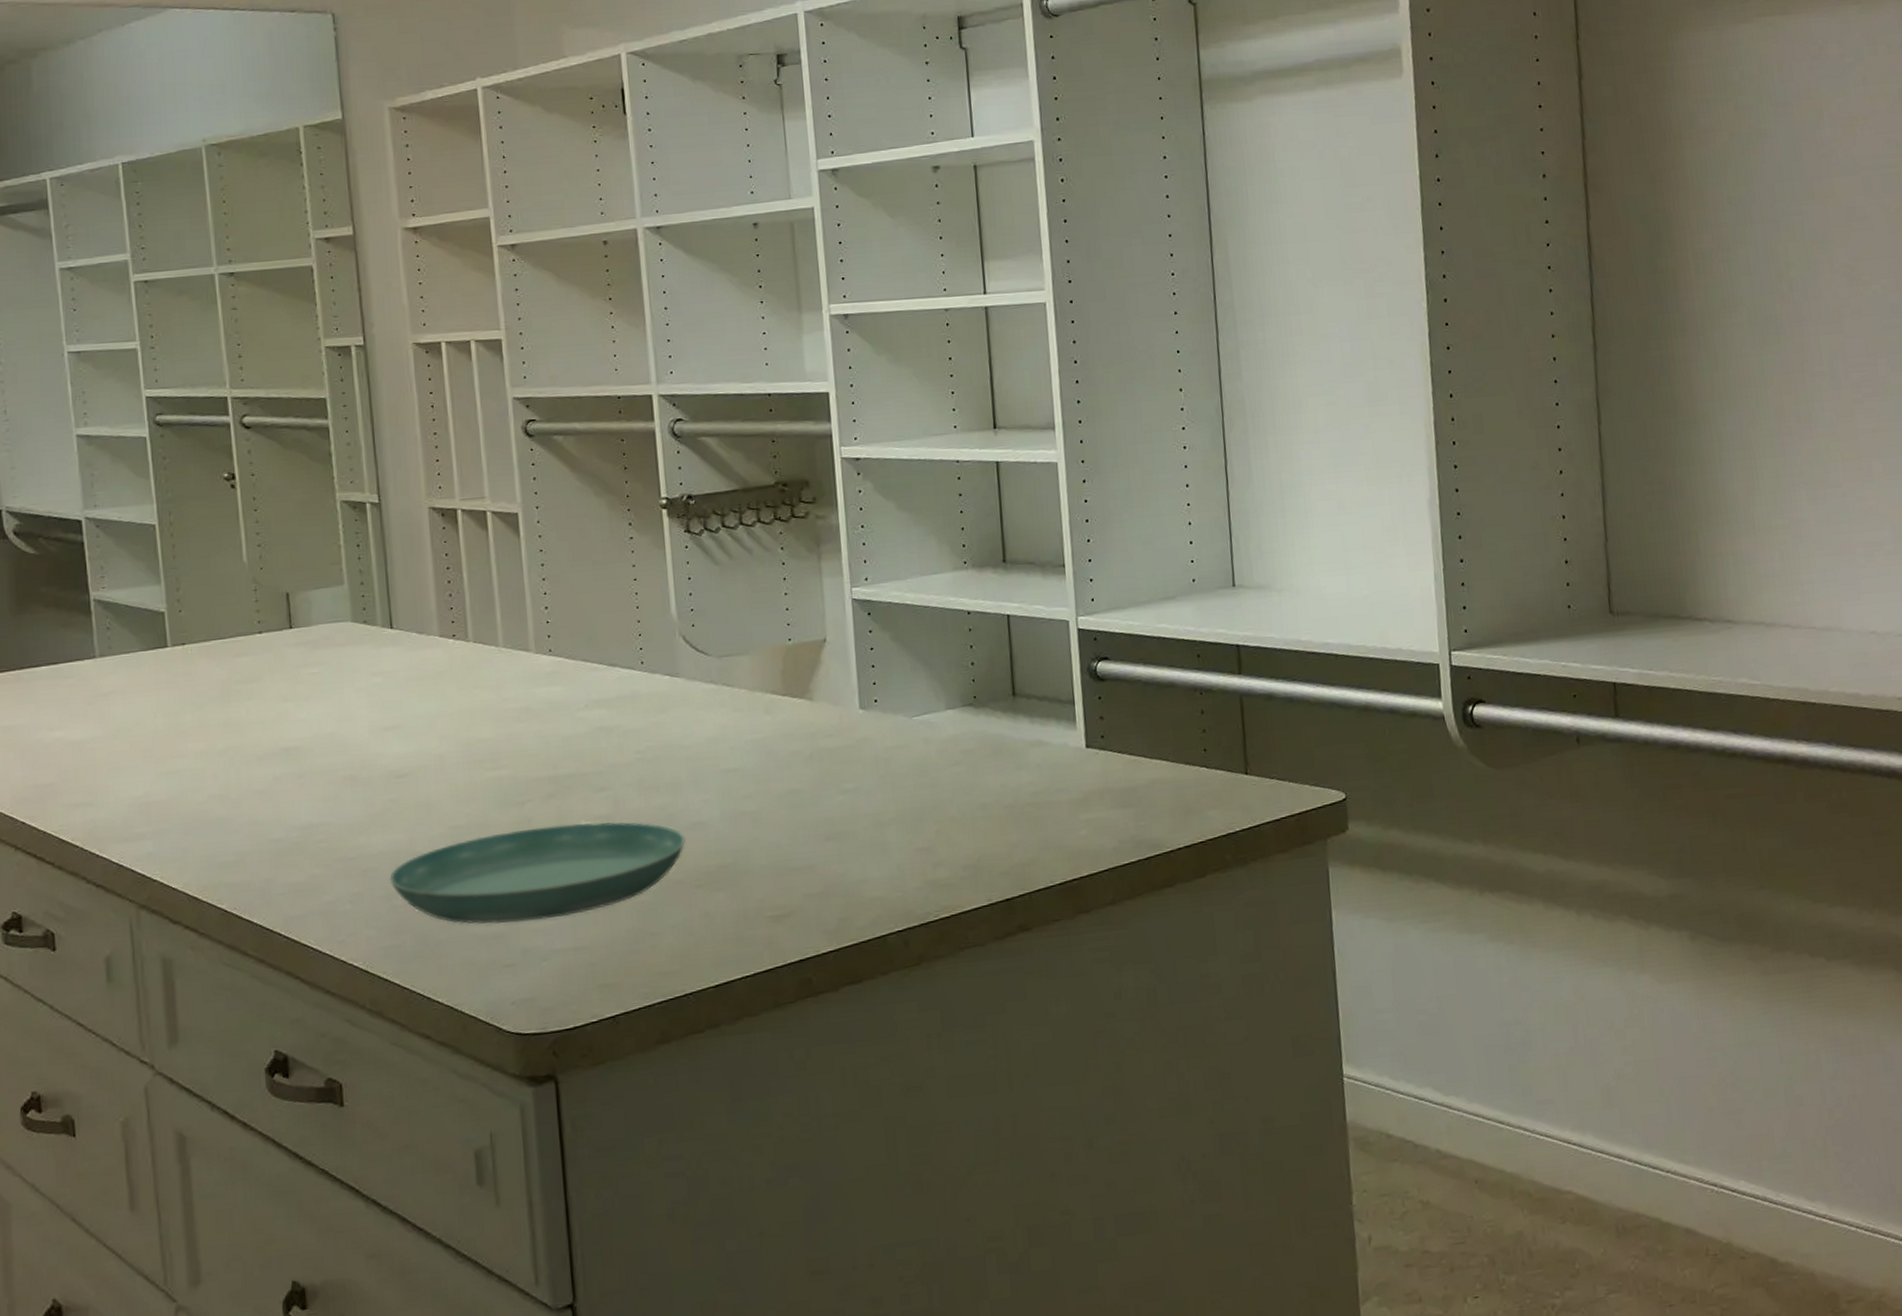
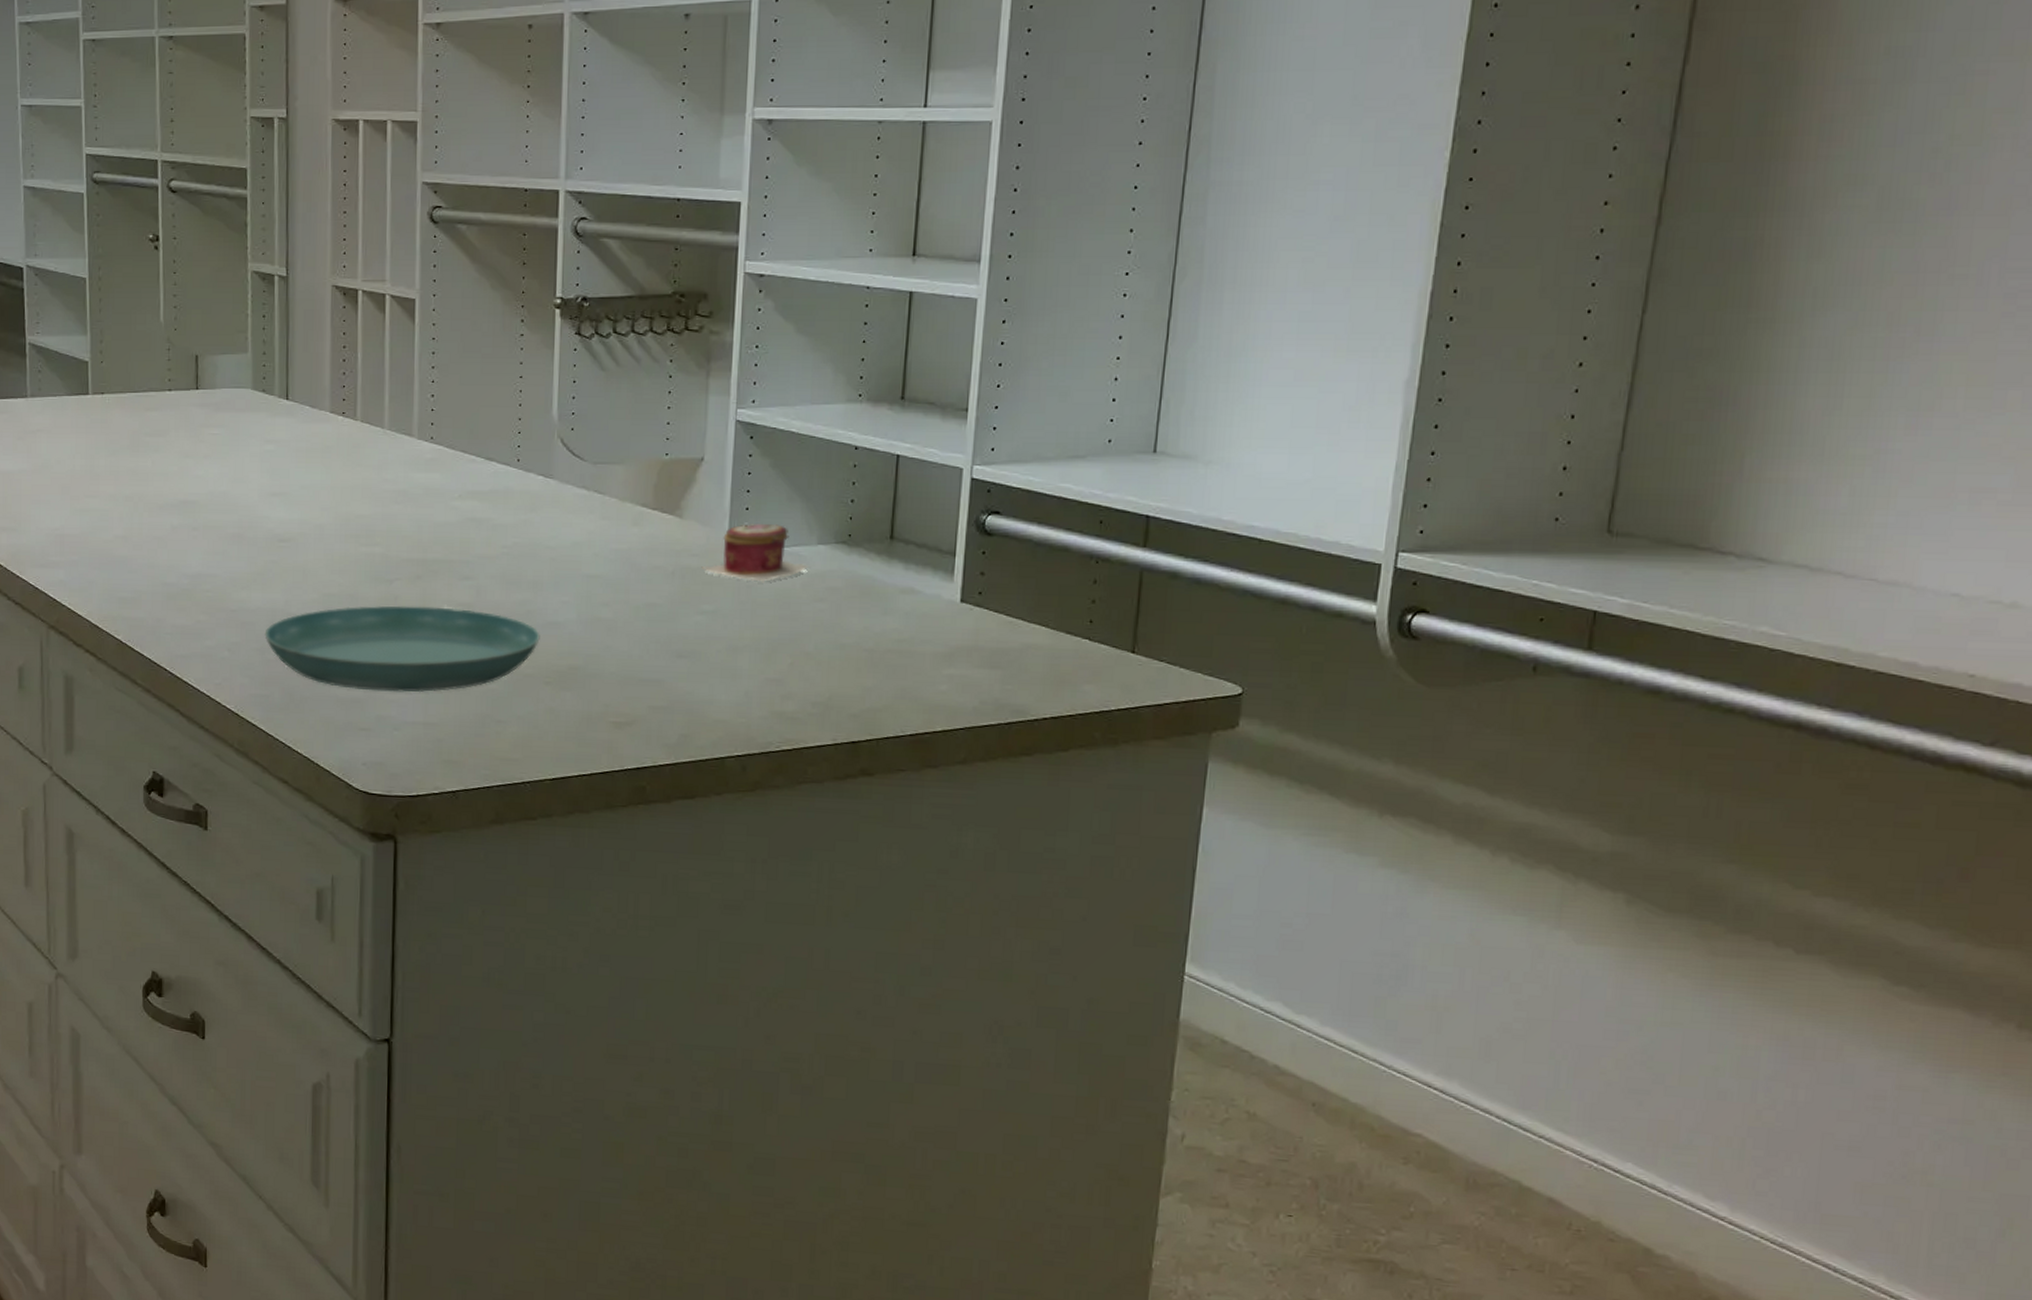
jewelry box: none [837,694,941,754] -> present [701,523,809,582]

